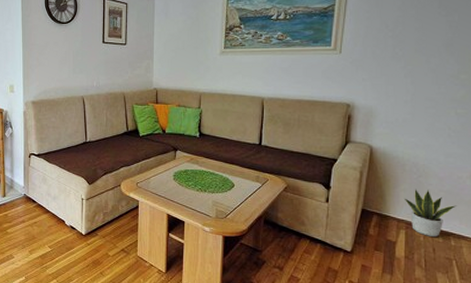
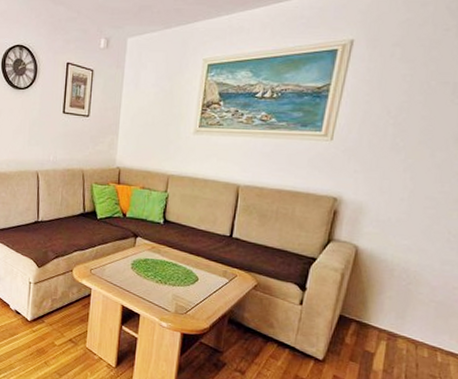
potted plant: present [405,188,457,237] -> none [389,296,449,351]

